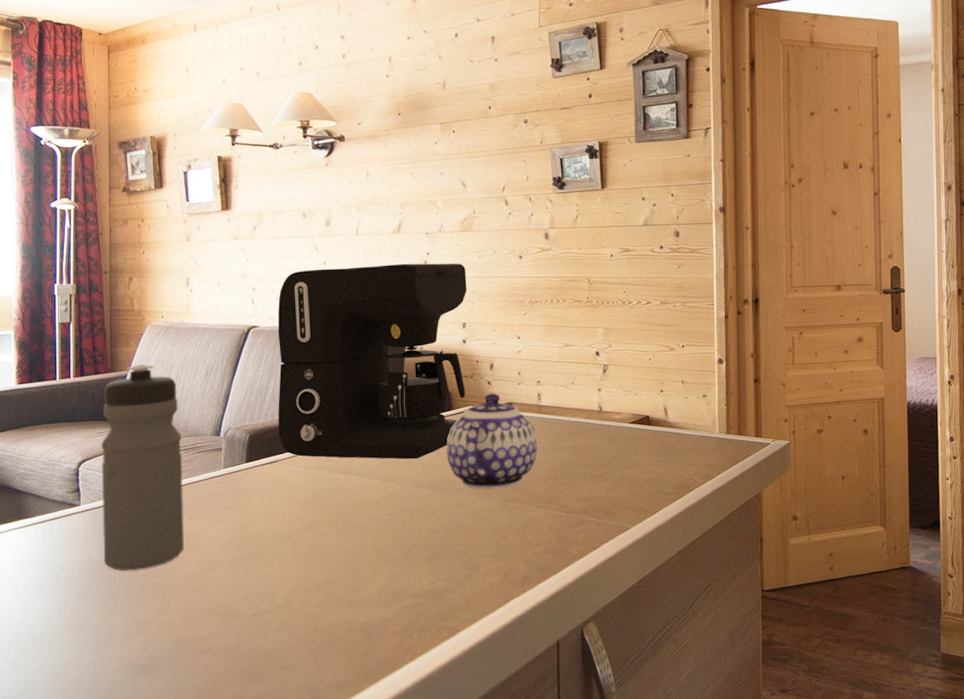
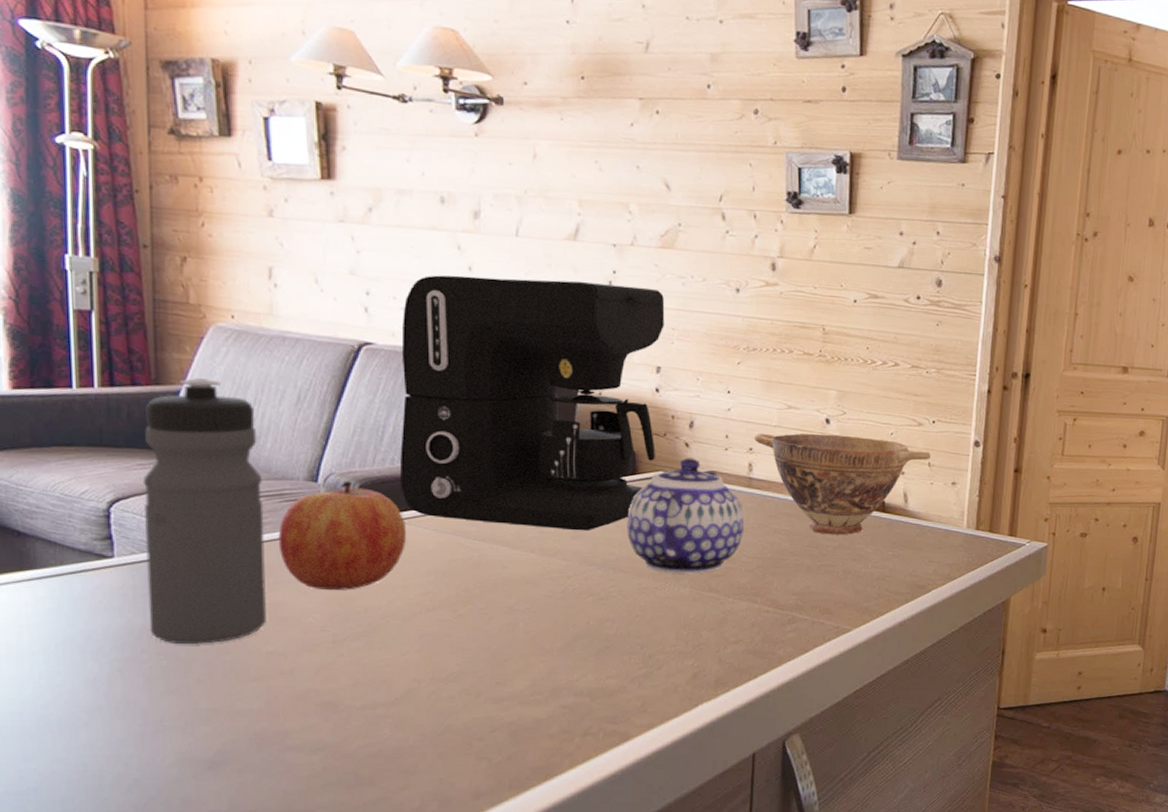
apple: none [192,433,284,521] -> present [278,480,407,591]
bowl: none [540,364,684,448] -> present [753,433,932,536]

